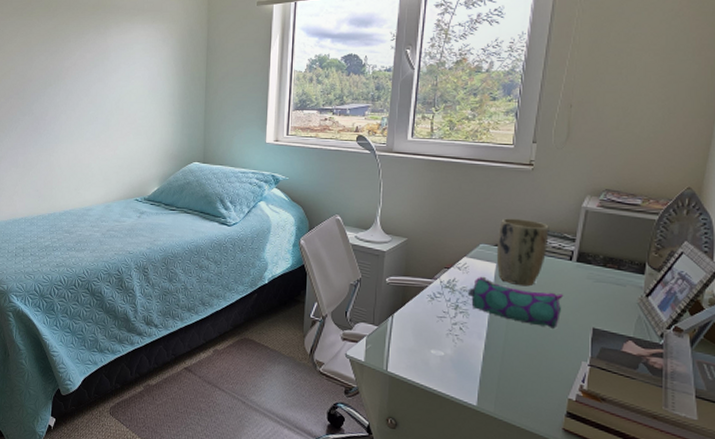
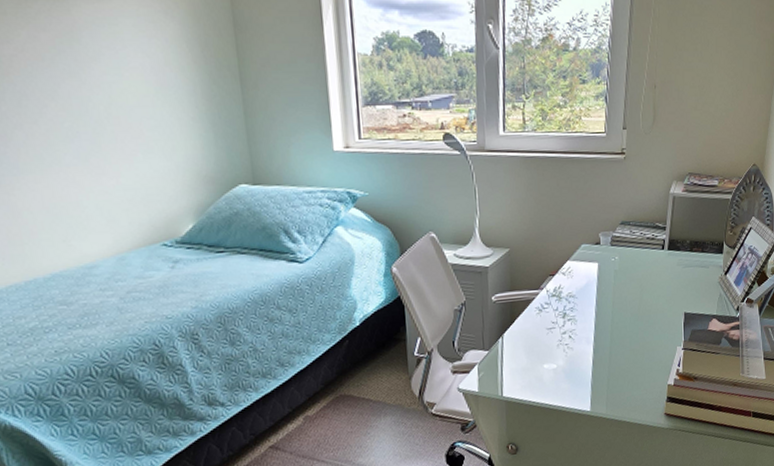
pencil case: present [467,276,563,329] -> none [573,278,658,320]
plant pot: present [496,218,549,287] -> none [597,212,643,283]

